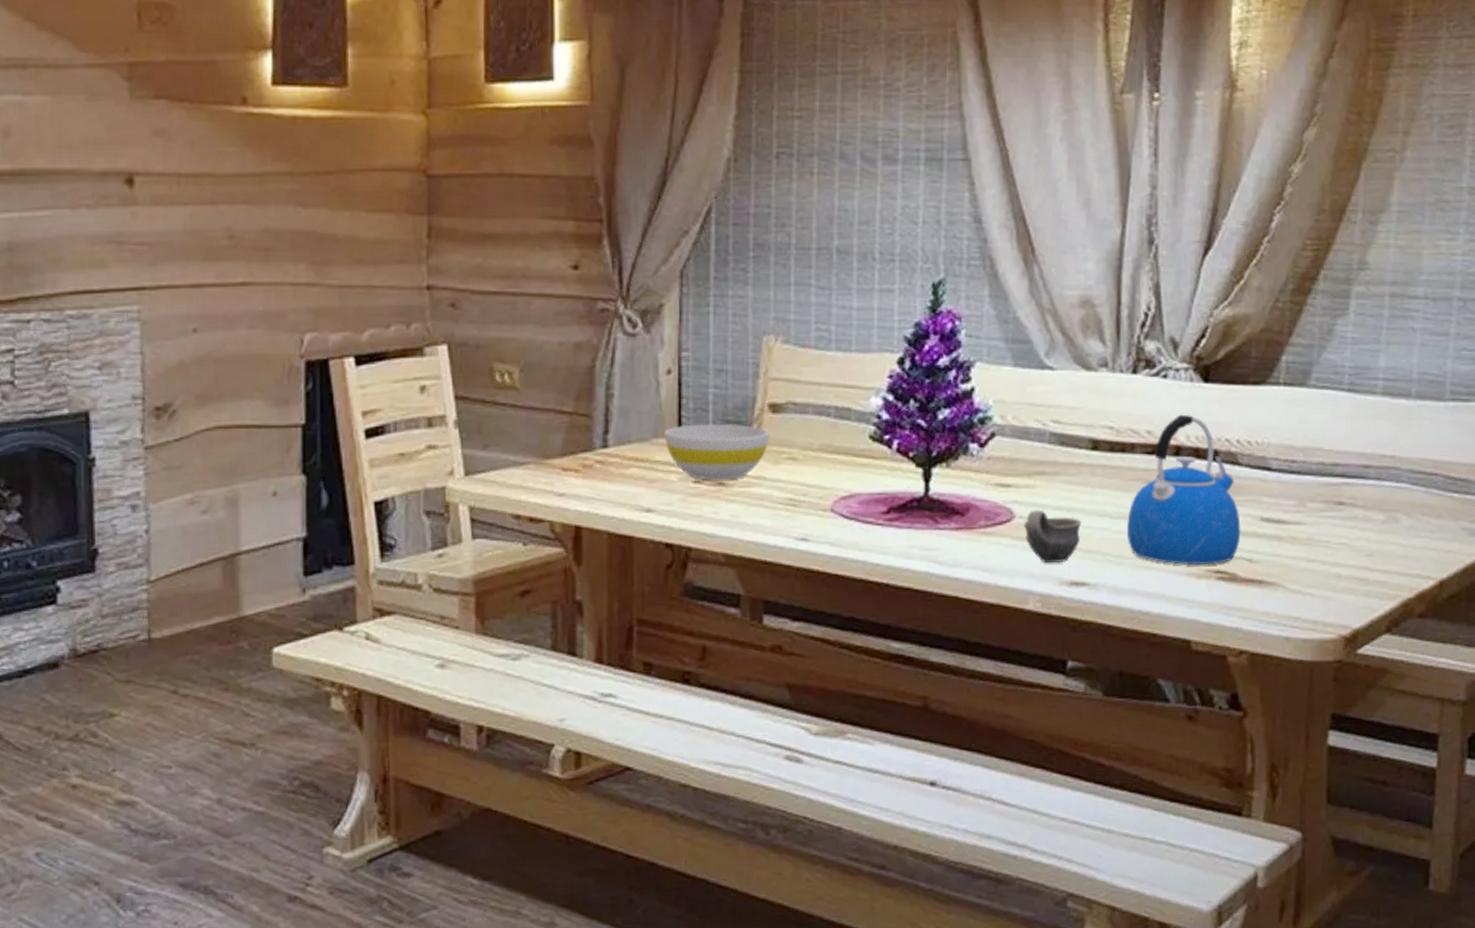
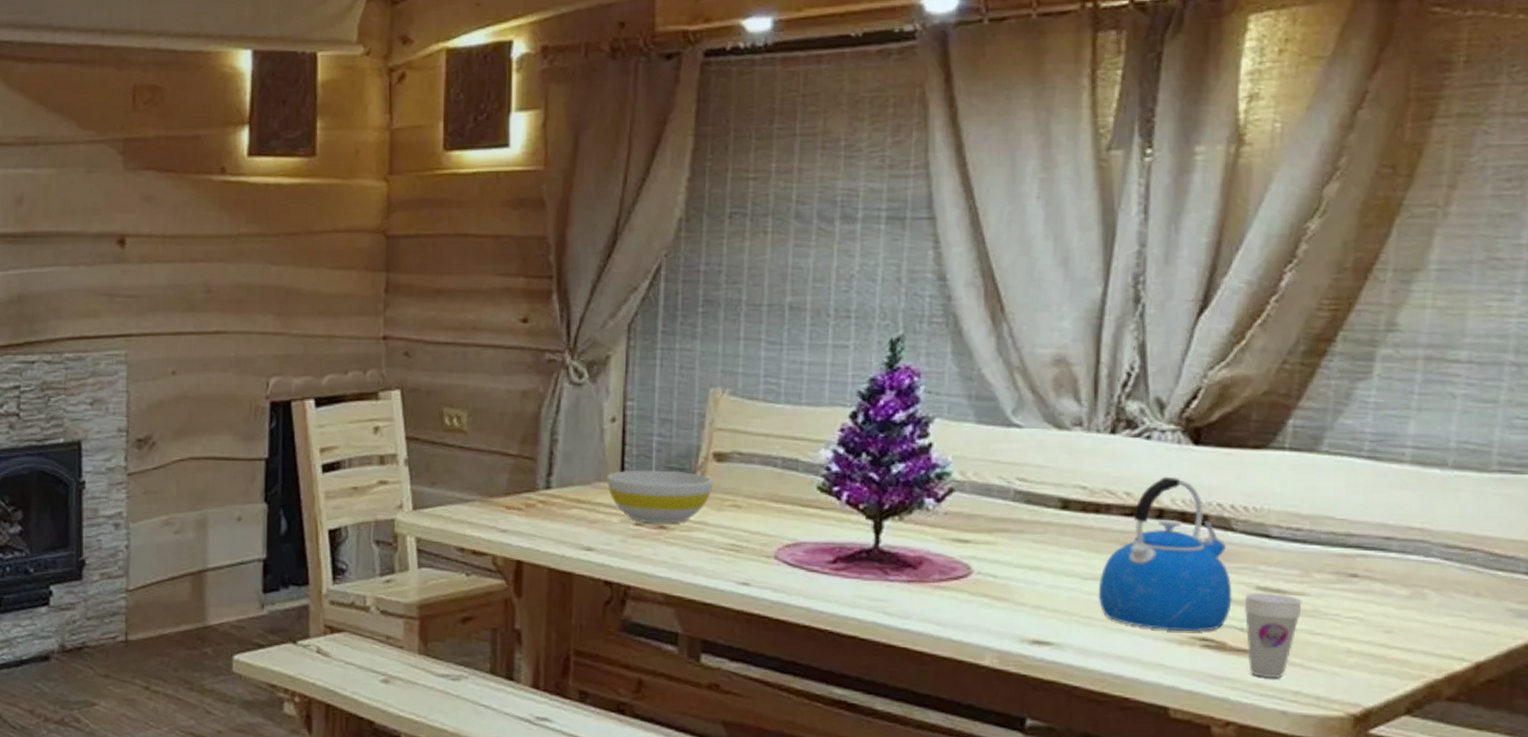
cup: present [1023,510,1082,564] -> none [981,566,1048,621]
cup: none [1251,523,1299,606] -> present [1244,592,1302,678]

